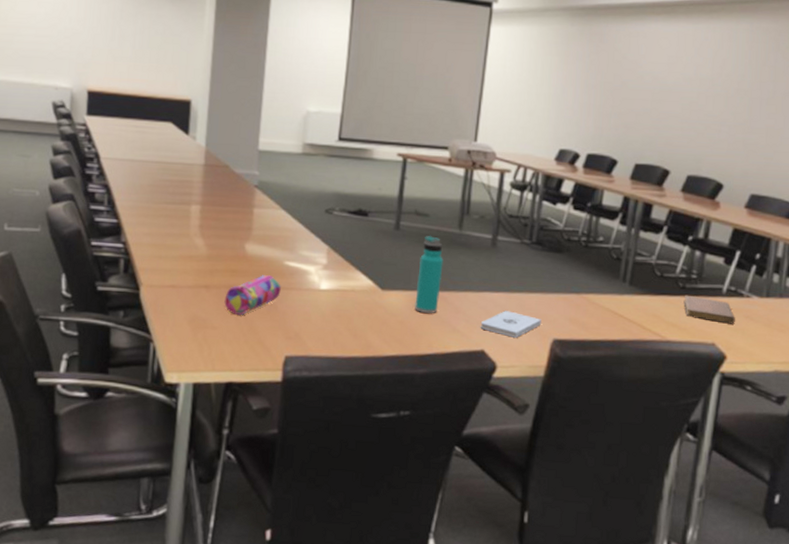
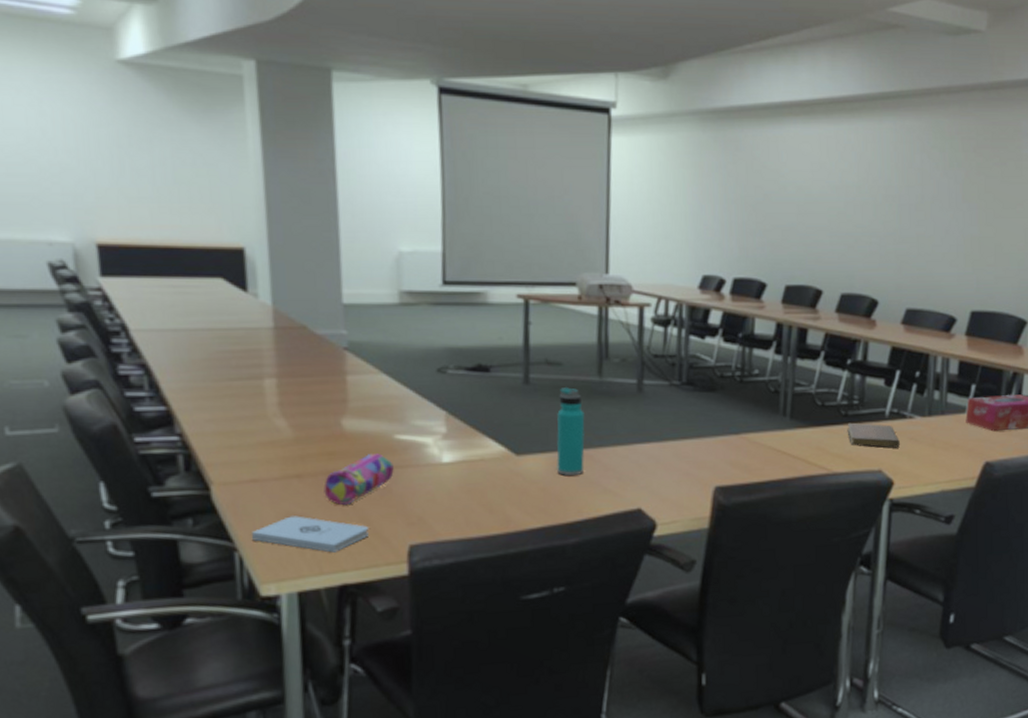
notepad: none [164,319,254,354] -> present [251,516,368,553]
notepad: present [480,311,541,338] -> none [634,462,701,491]

